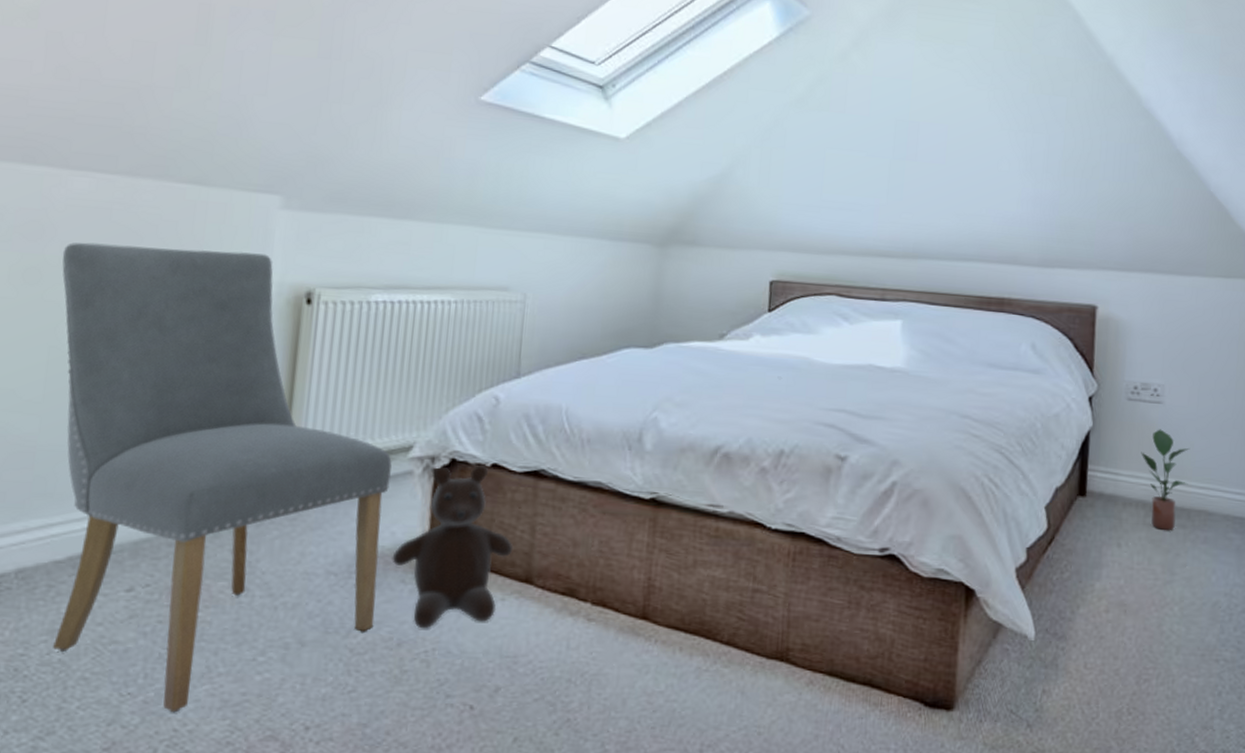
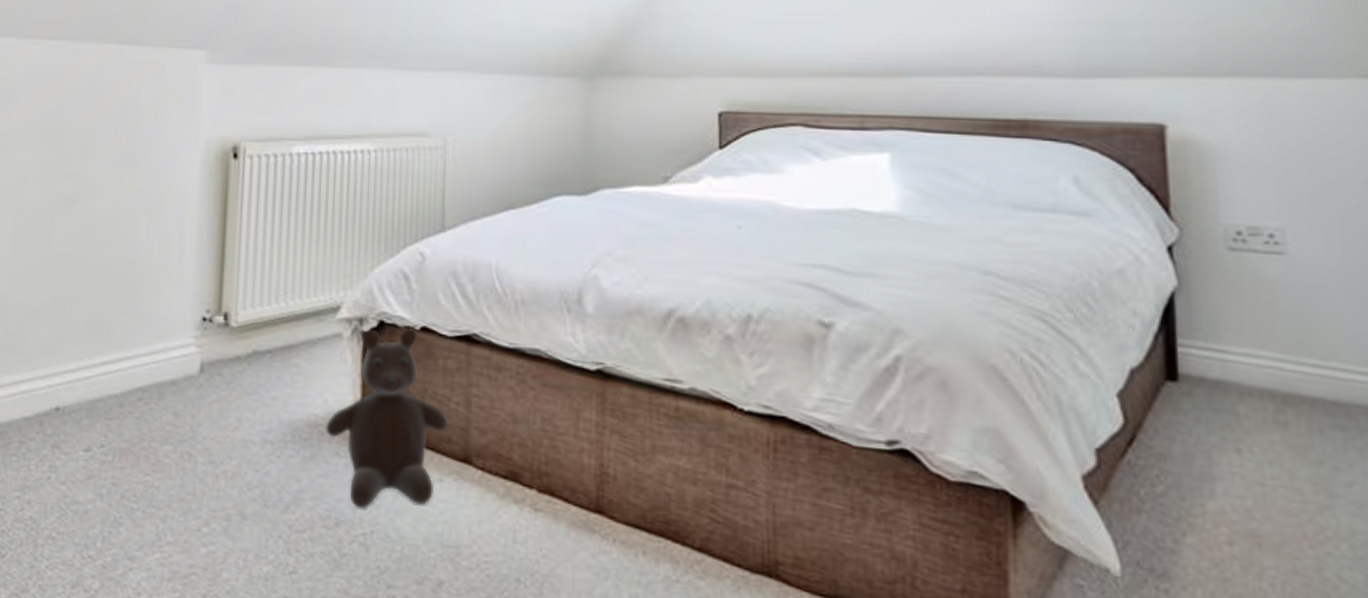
chair: present [53,242,392,713] -> none [24,106,321,581]
potted plant: present [1141,429,1189,530] -> none [1258,290,1342,433]

